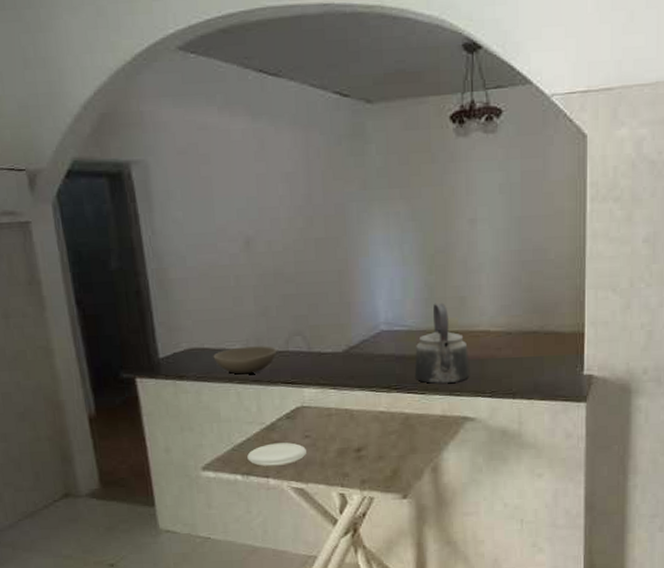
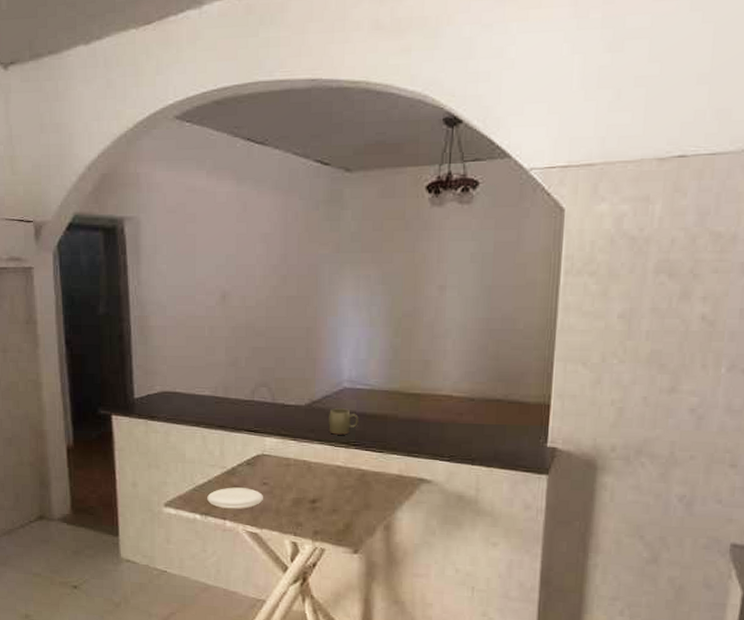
bowl: present [213,346,277,375] -> none [183,393,243,420]
mug: none [367,352,398,380] -> present [328,408,359,435]
kettle: present [414,302,470,385] -> none [374,365,430,445]

